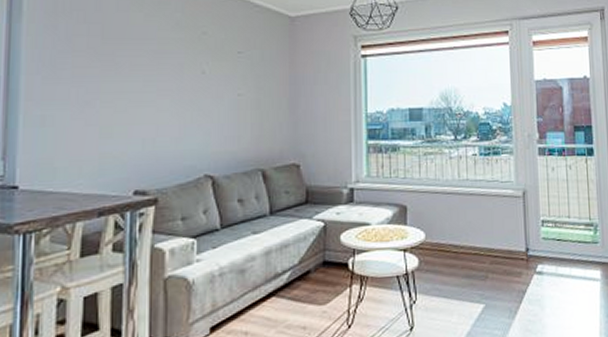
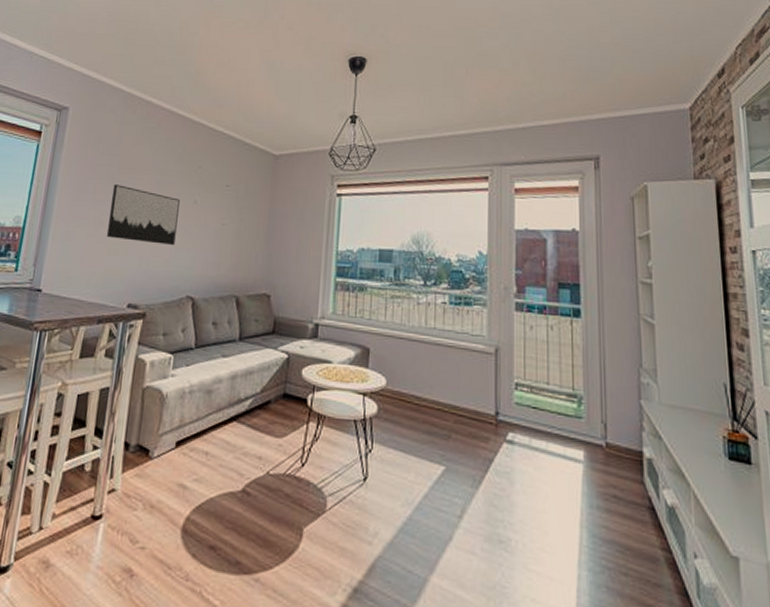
wall art: none [96,57,184,122] -> present [106,184,180,245]

